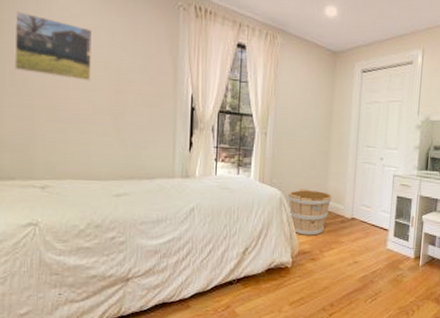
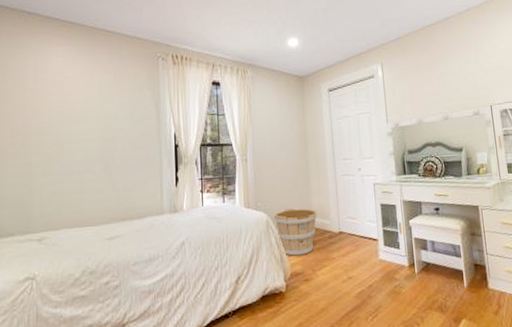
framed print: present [14,11,93,82] -> none [14,81,83,134]

